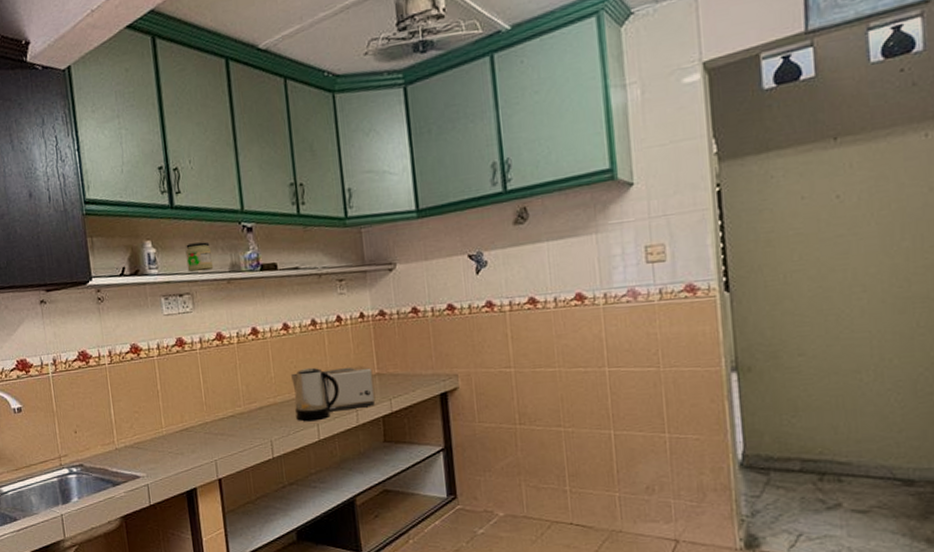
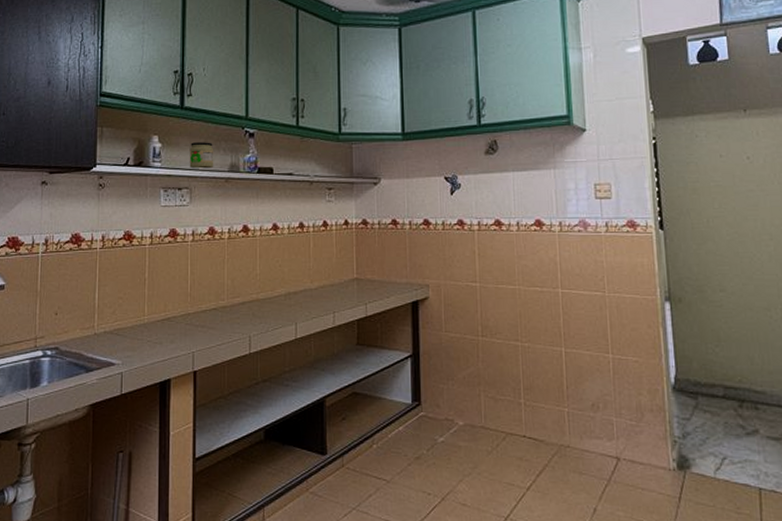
kettle: present [290,367,340,422] -> none [274,267,319,320]
toaster: present [321,365,376,412] -> none [304,269,352,312]

